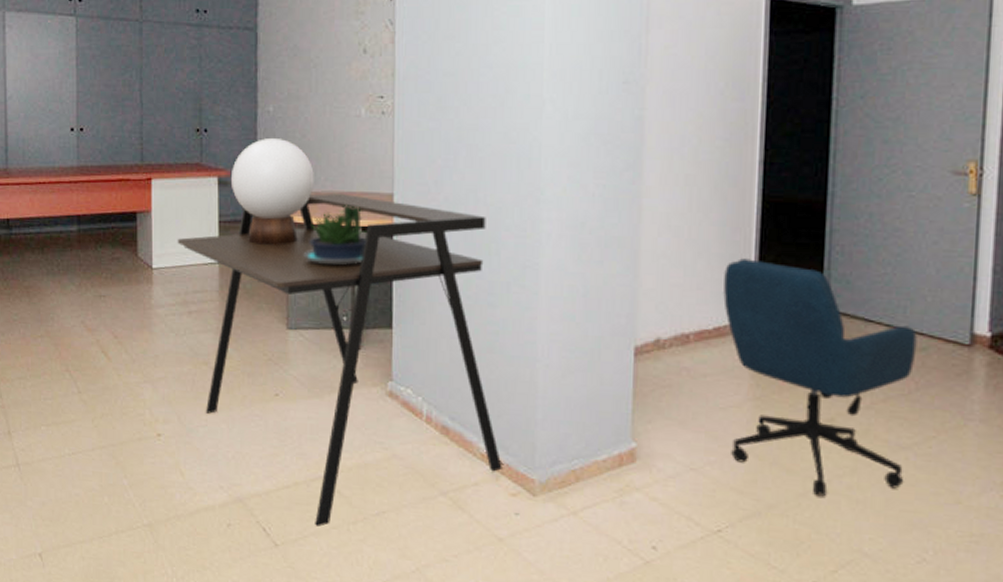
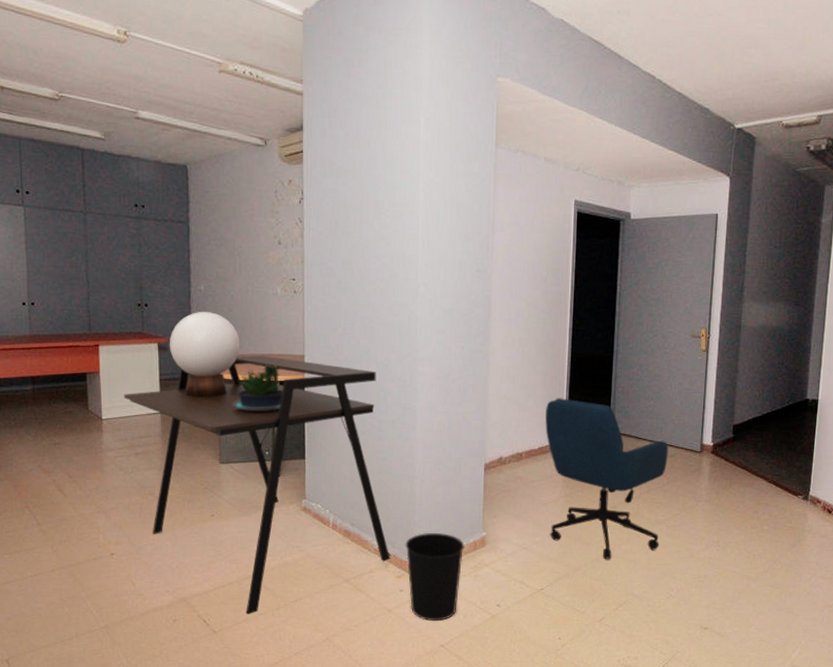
wastebasket: none [523,436,606,561] -> present [405,532,465,622]

